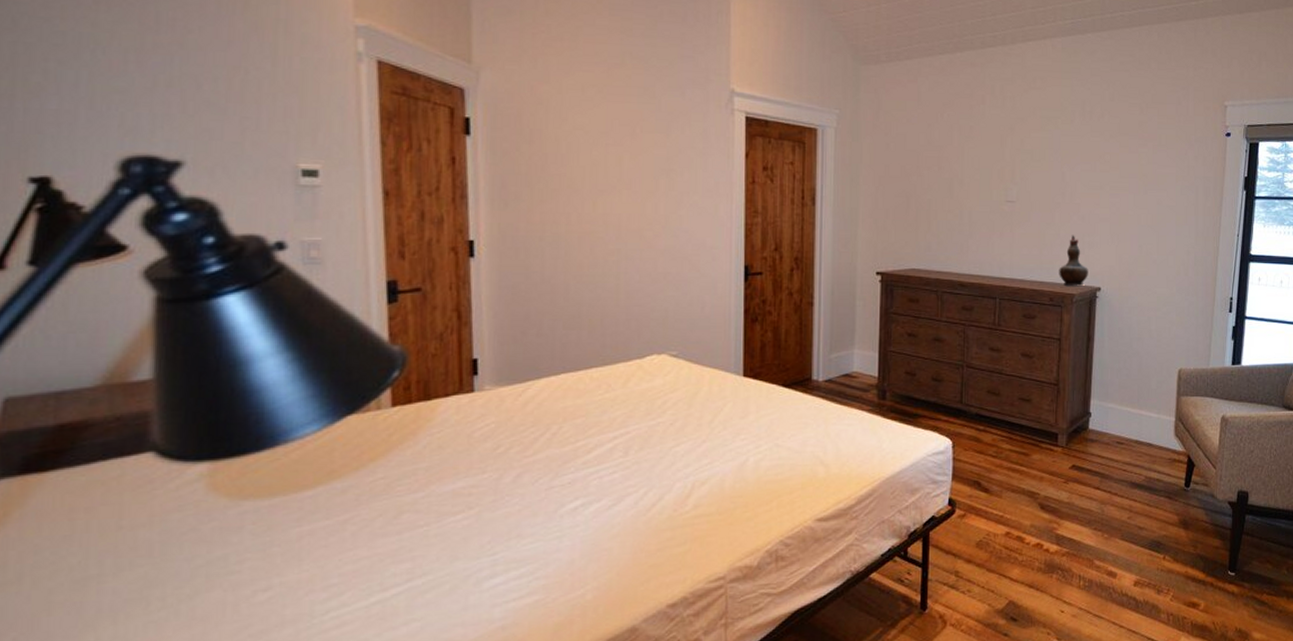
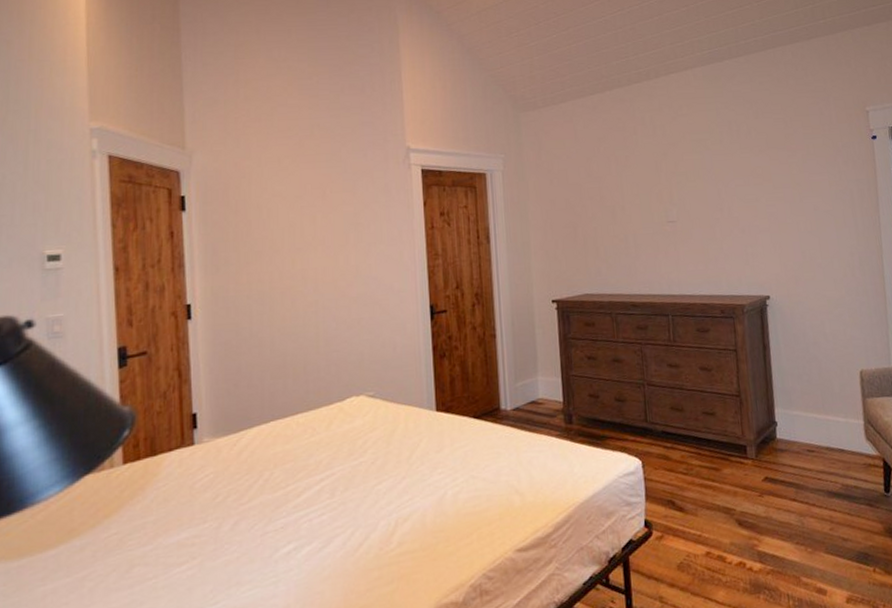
decorative vase: present [1059,235,1088,286] -> none [726,247,756,297]

